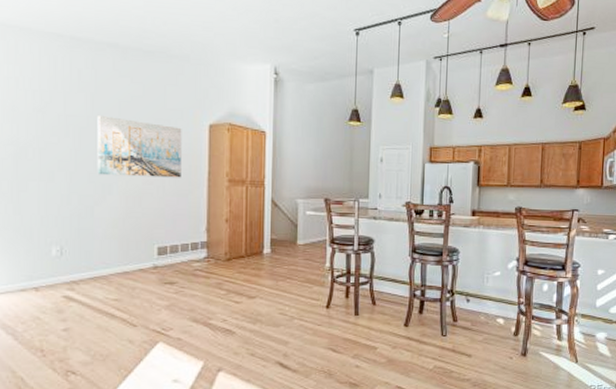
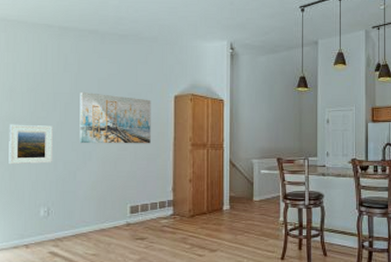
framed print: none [12,149,65,197] -> present [9,124,53,165]

